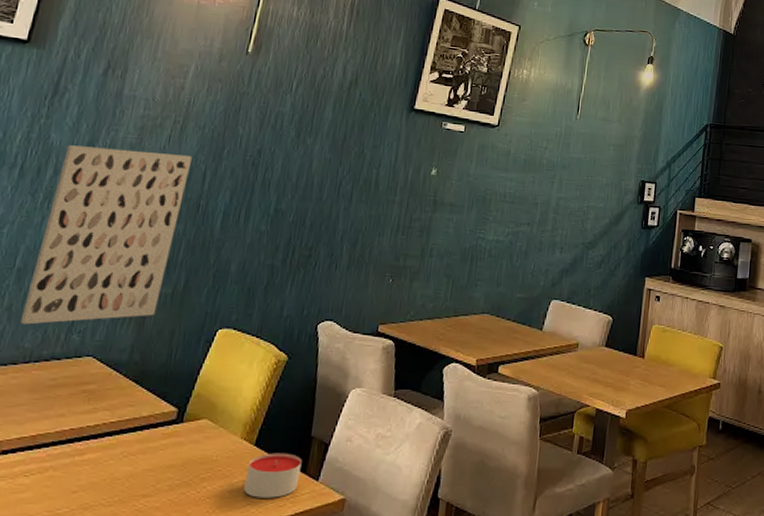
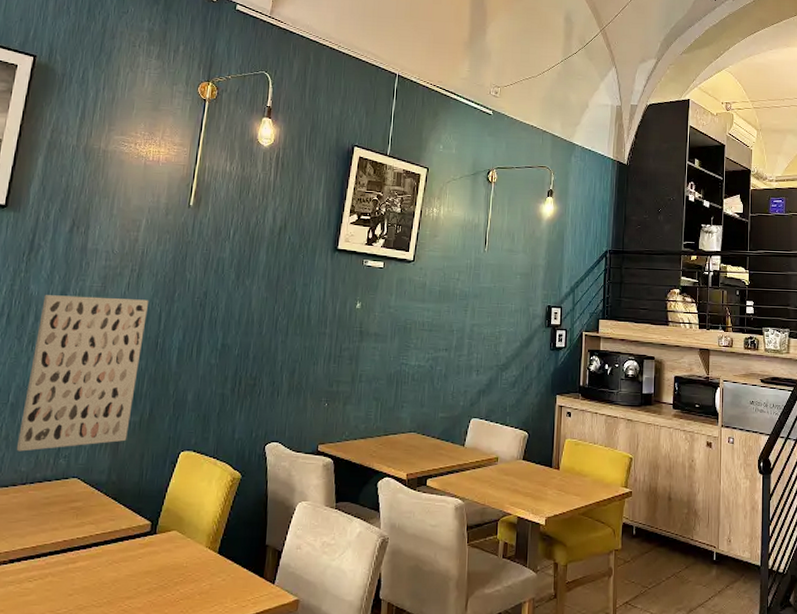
candle: present [244,452,302,498] -> none [211,559,259,599]

